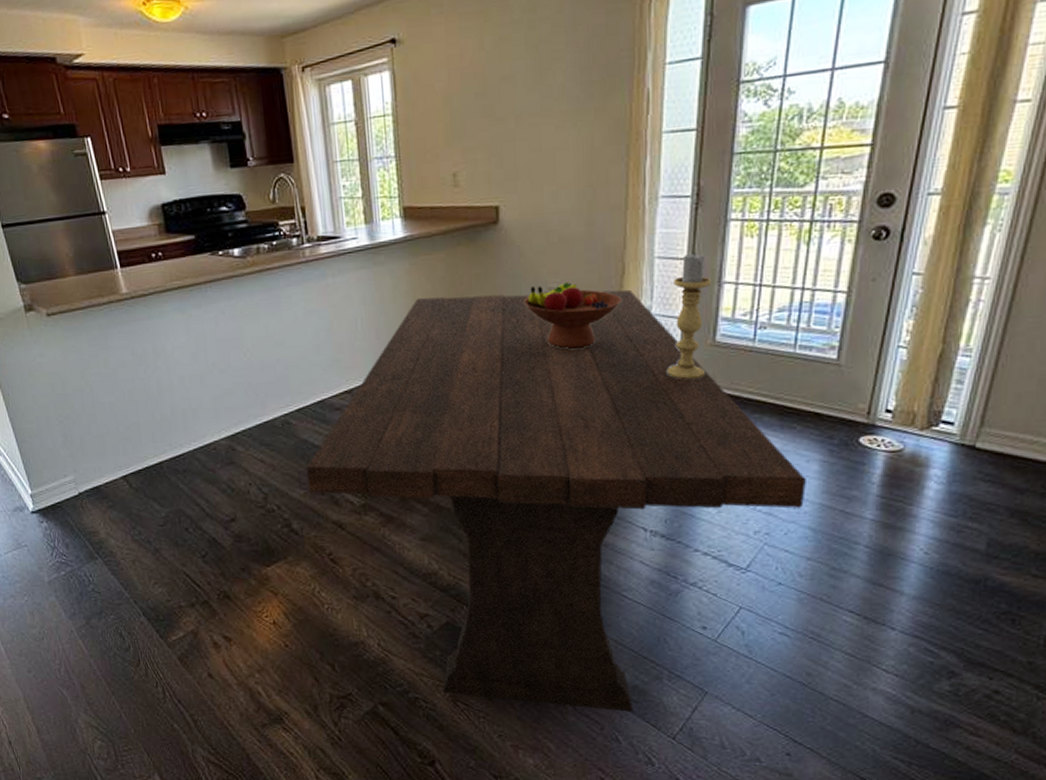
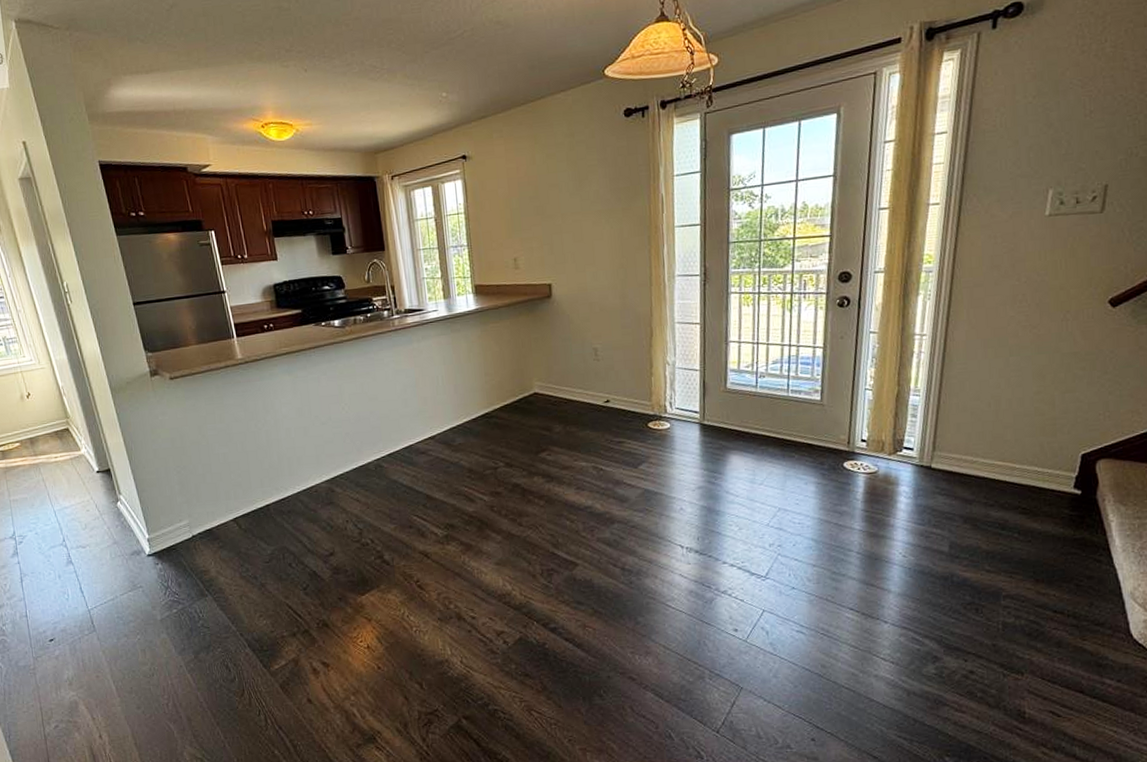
dining table: present [305,289,806,712] -> none [395,348,807,711]
fruit bowl: present [524,282,622,349] -> none [574,343,652,397]
candle holder: present [667,252,712,380] -> none [690,318,721,420]

